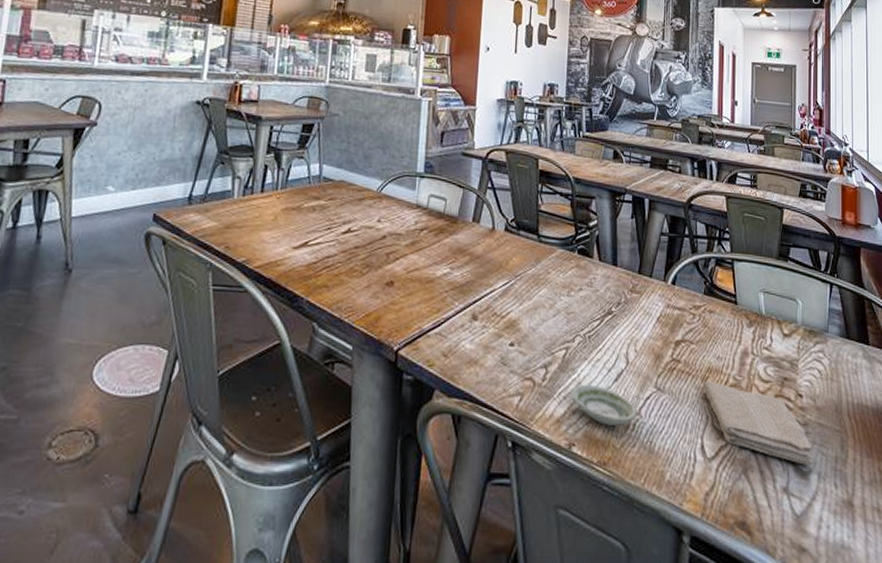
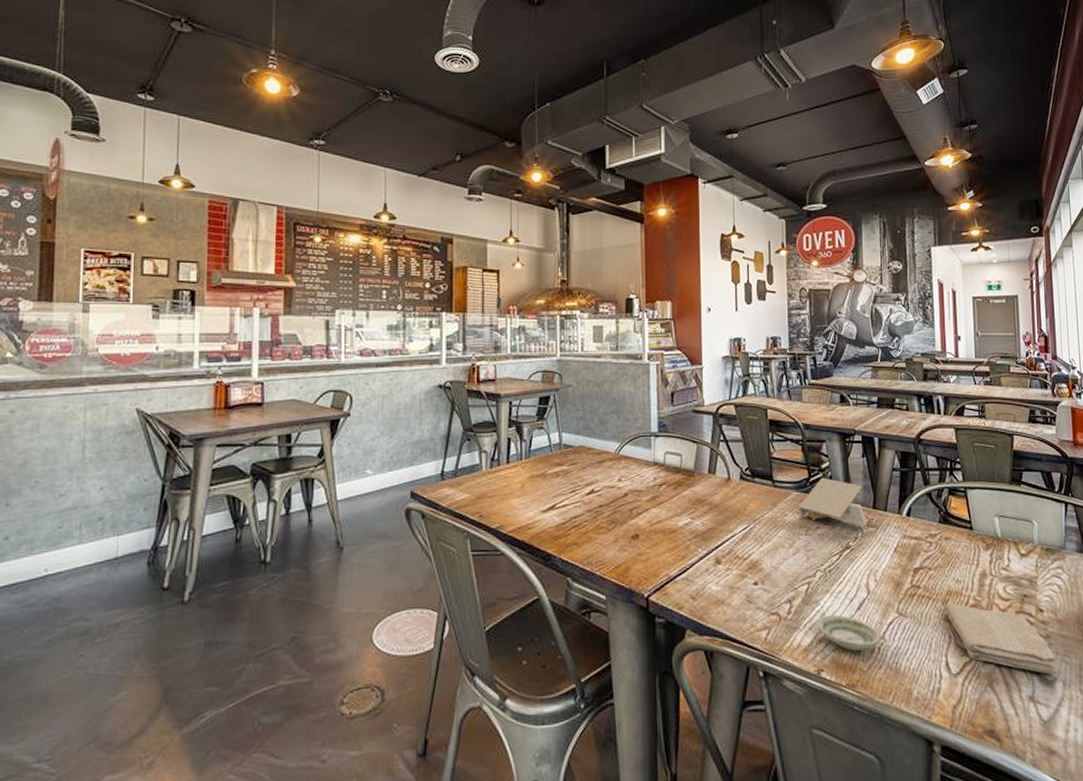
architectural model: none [561,236,631,291] -> present [797,477,867,526]

